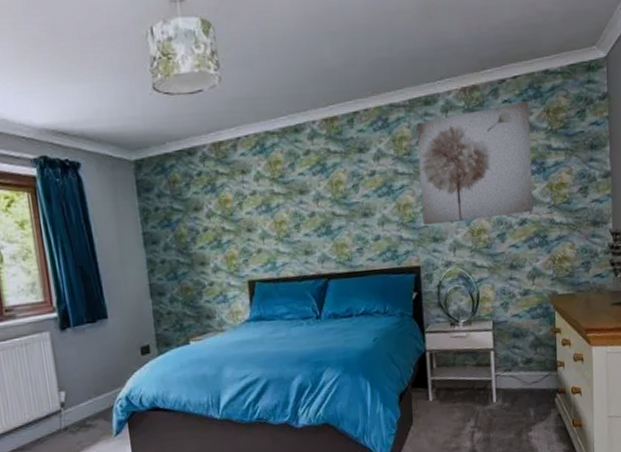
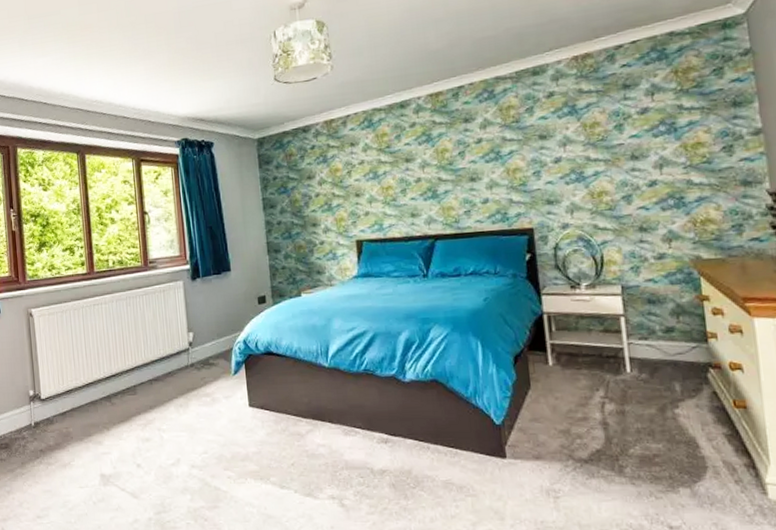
wall art: present [417,101,534,226] -> none [525,64,665,189]

